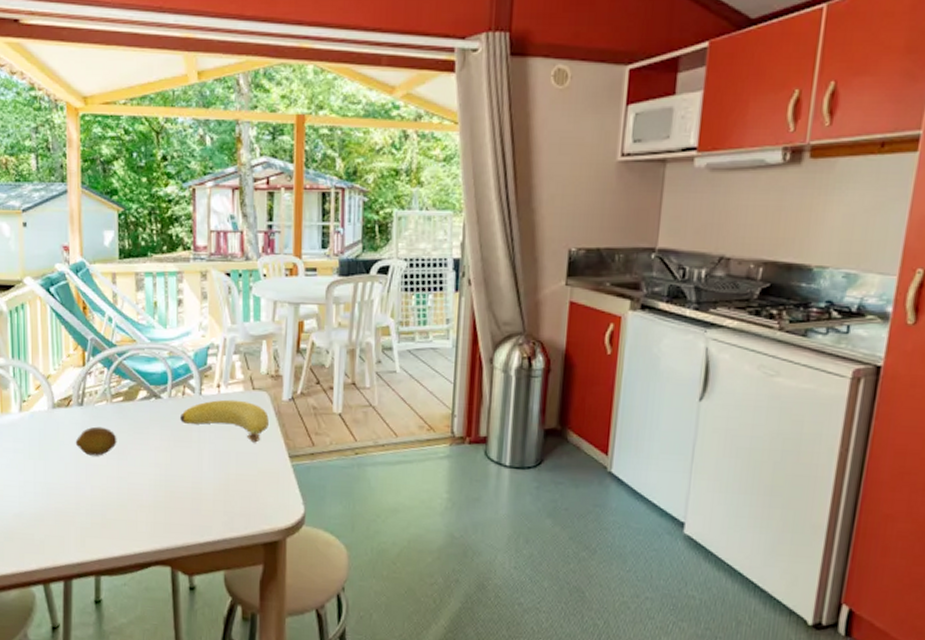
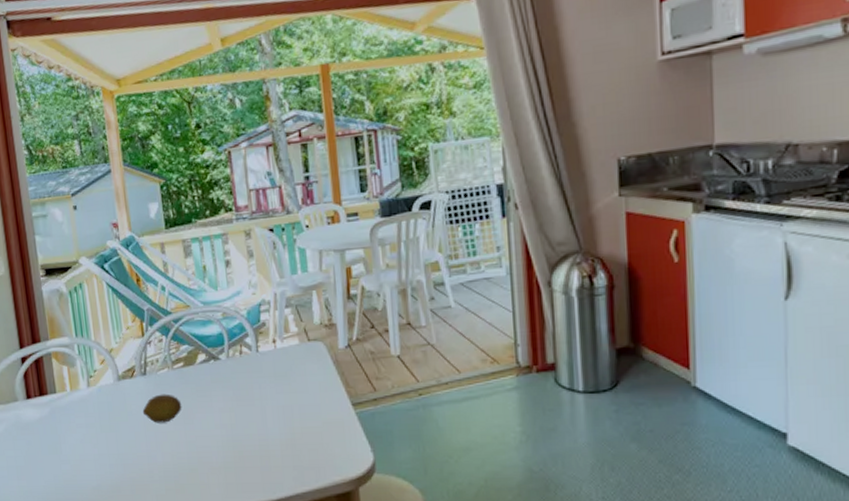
banana: present [180,399,269,443] -> none [240,353,328,394]

